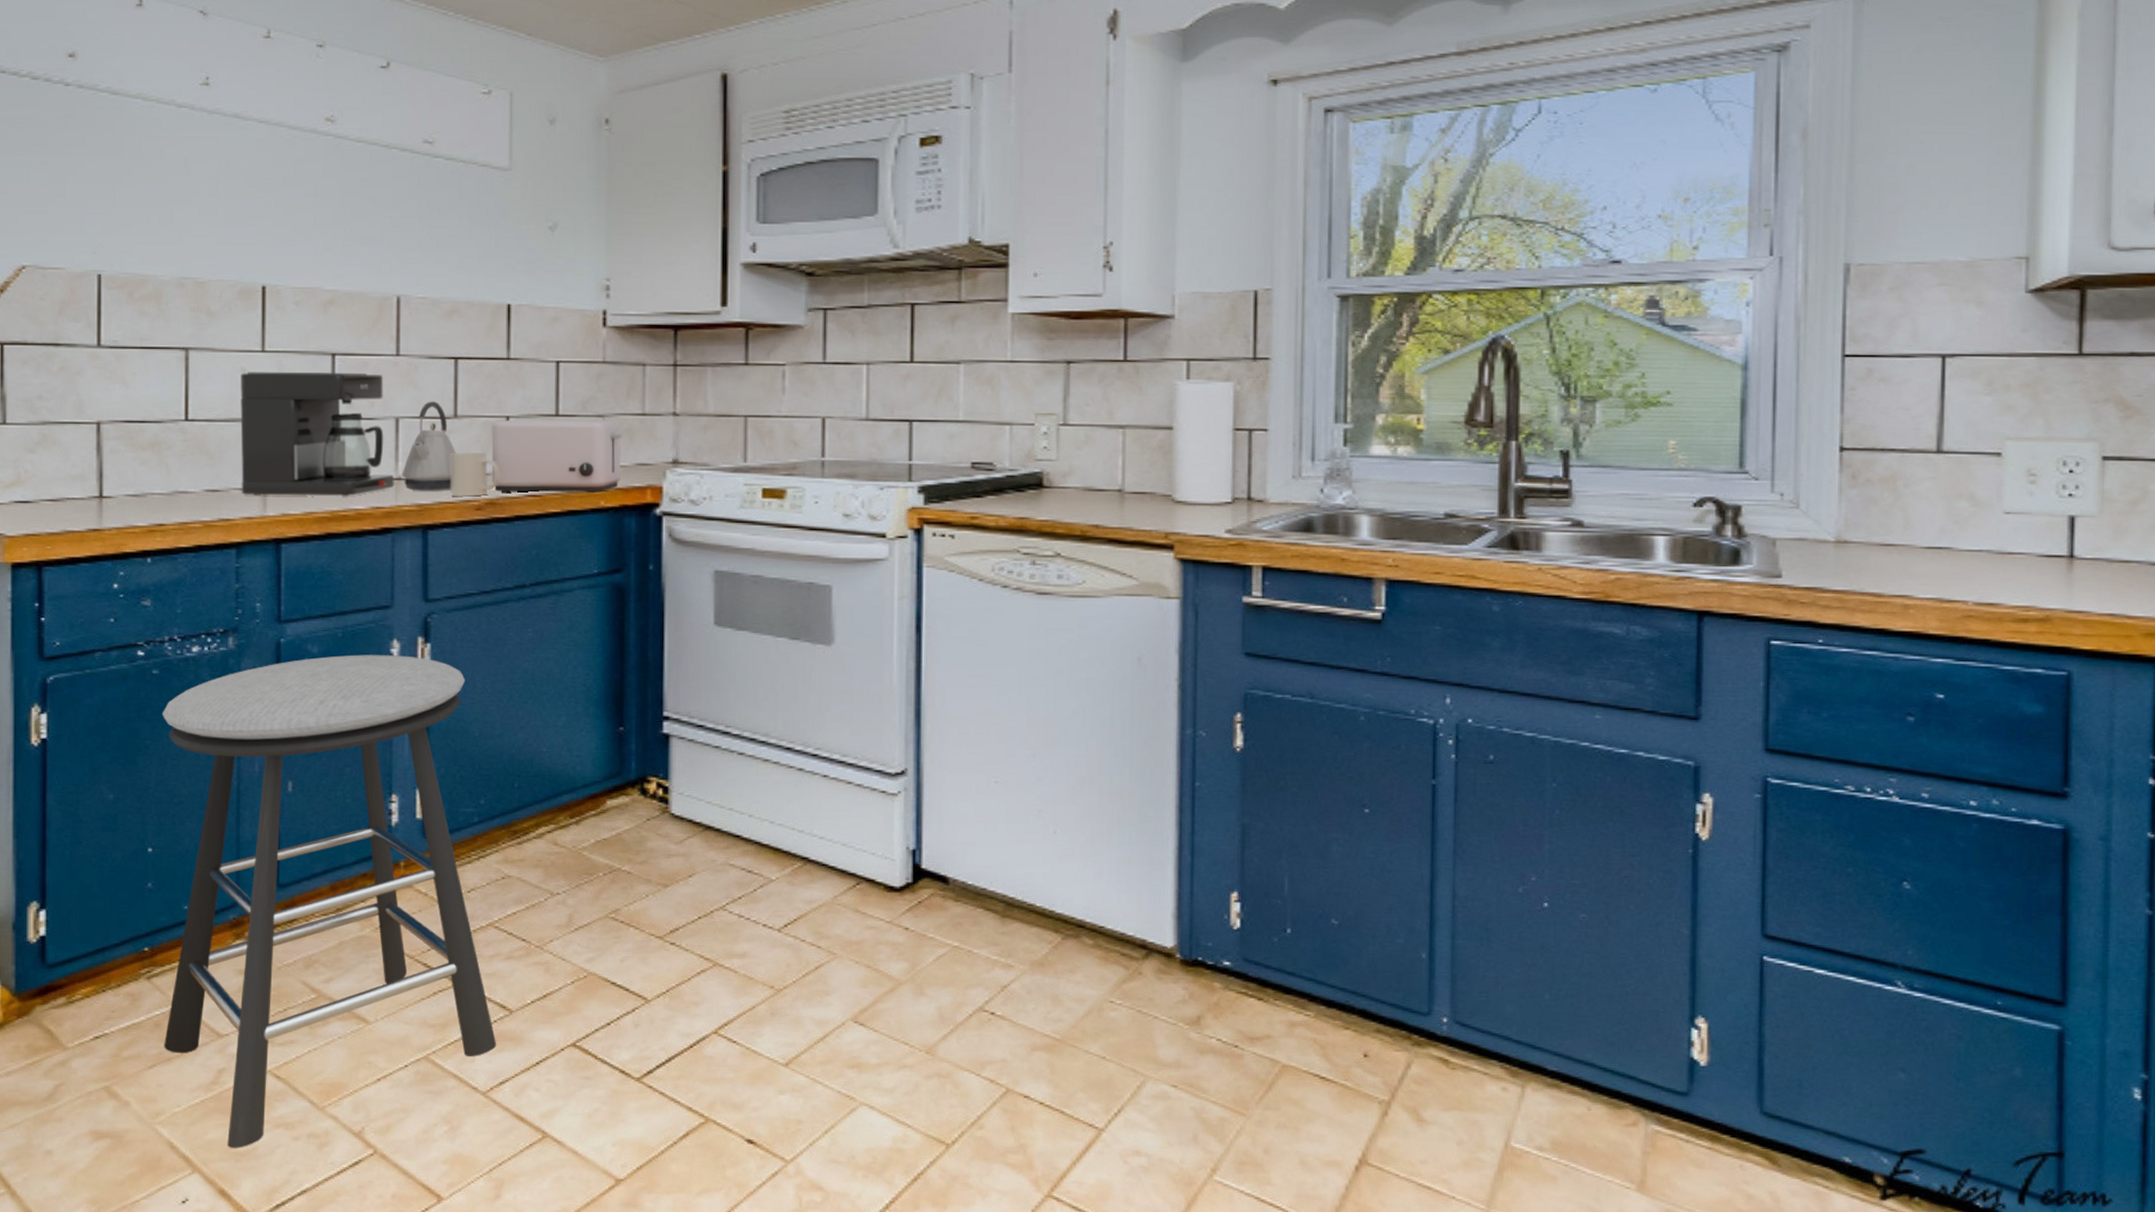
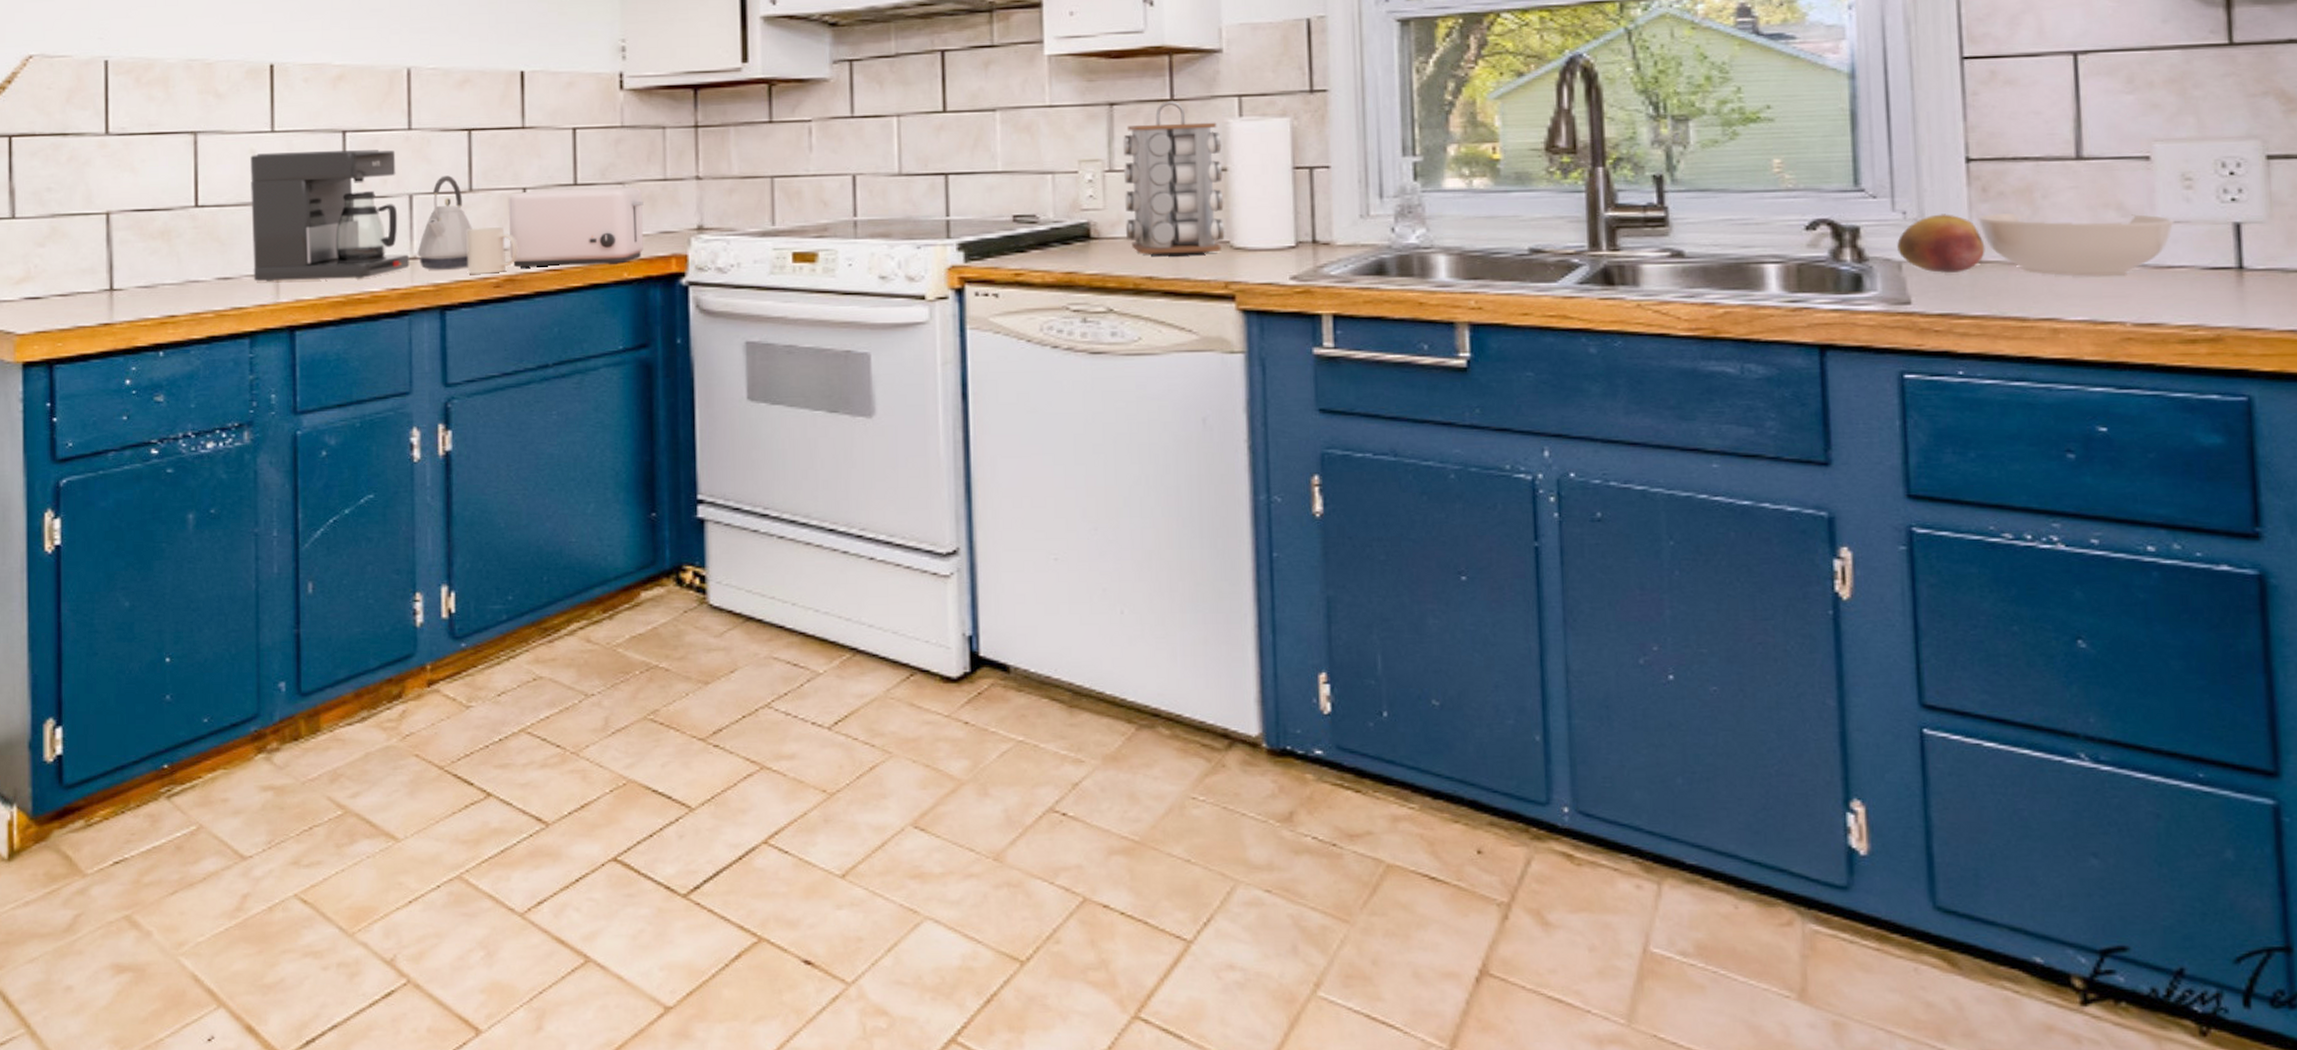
stool: present [162,655,497,1148] -> none [177,444,534,980]
spice rack: none [1076,362,1169,506] -> present [1123,101,1225,256]
fruit: none [1773,497,1851,551] -> present [1897,214,1985,273]
bowl: none [1846,498,2018,559] -> present [1978,212,2174,277]

